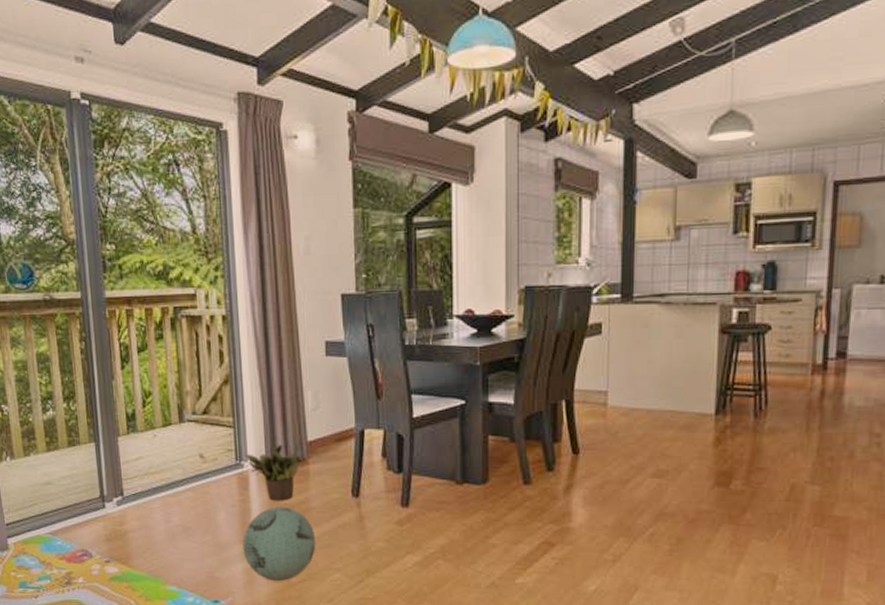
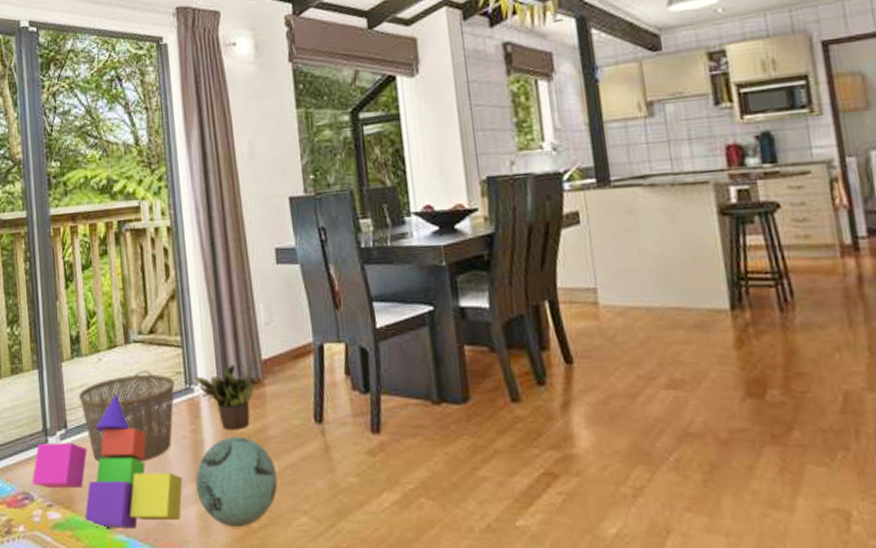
toy blocks: none [90,467,231,581] -> present [32,394,183,528]
basket: none [134,447,226,526] -> present [78,371,175,462]

